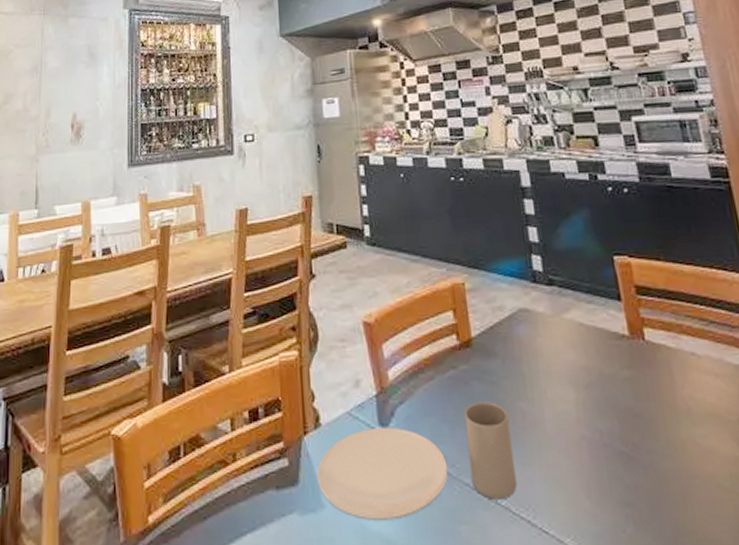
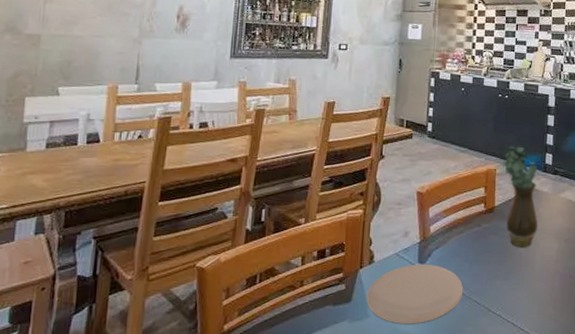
cup: present [463,402,518,500] -> none [478,249,511,310]
vase: none [470,244,540,399] -> present [502,143,538,248]

